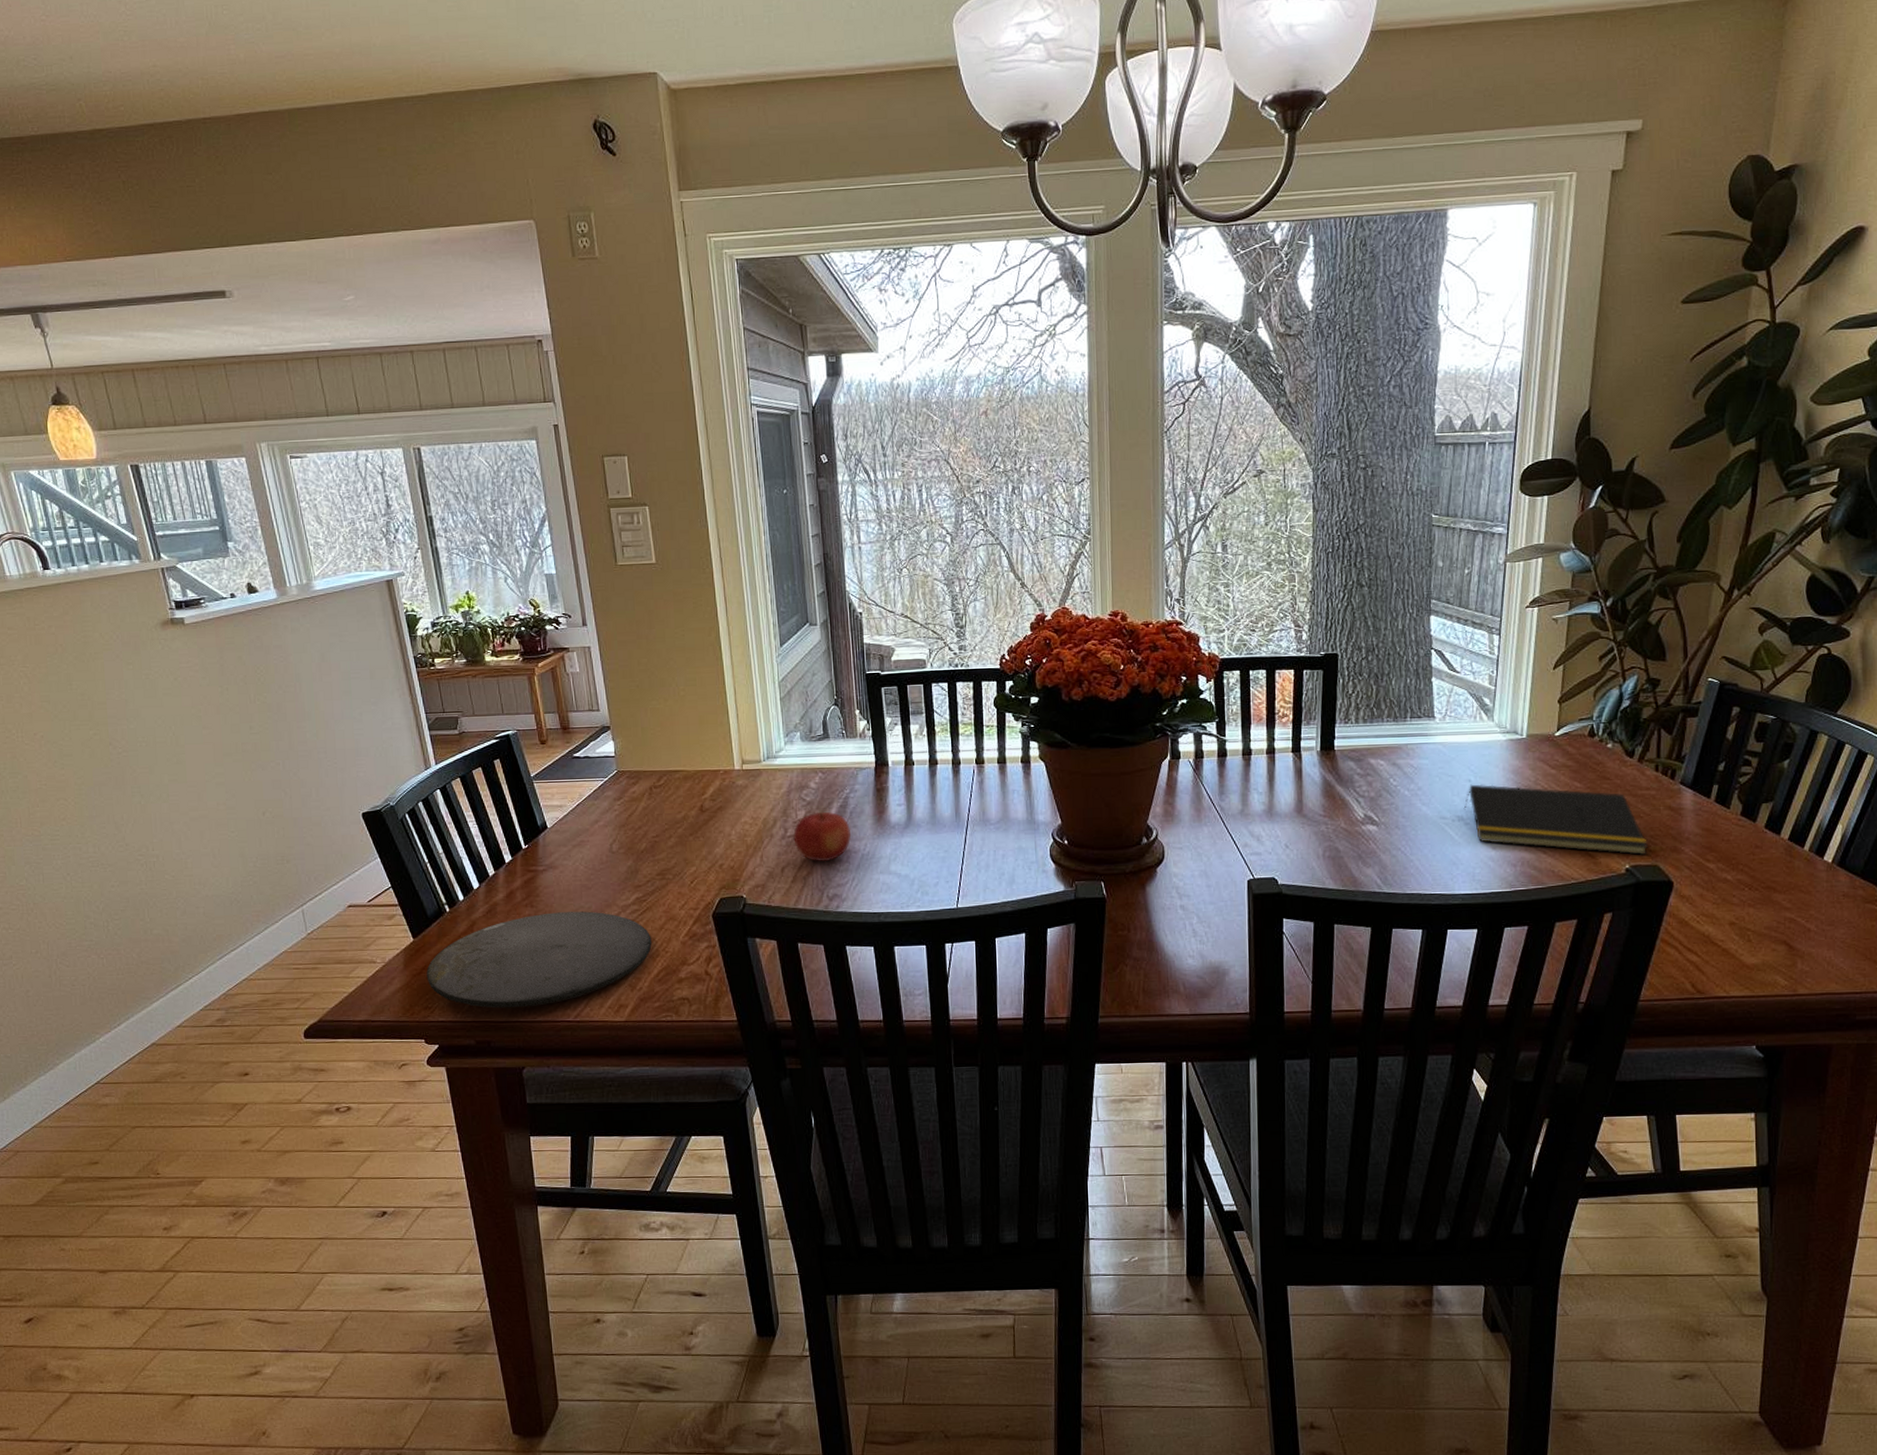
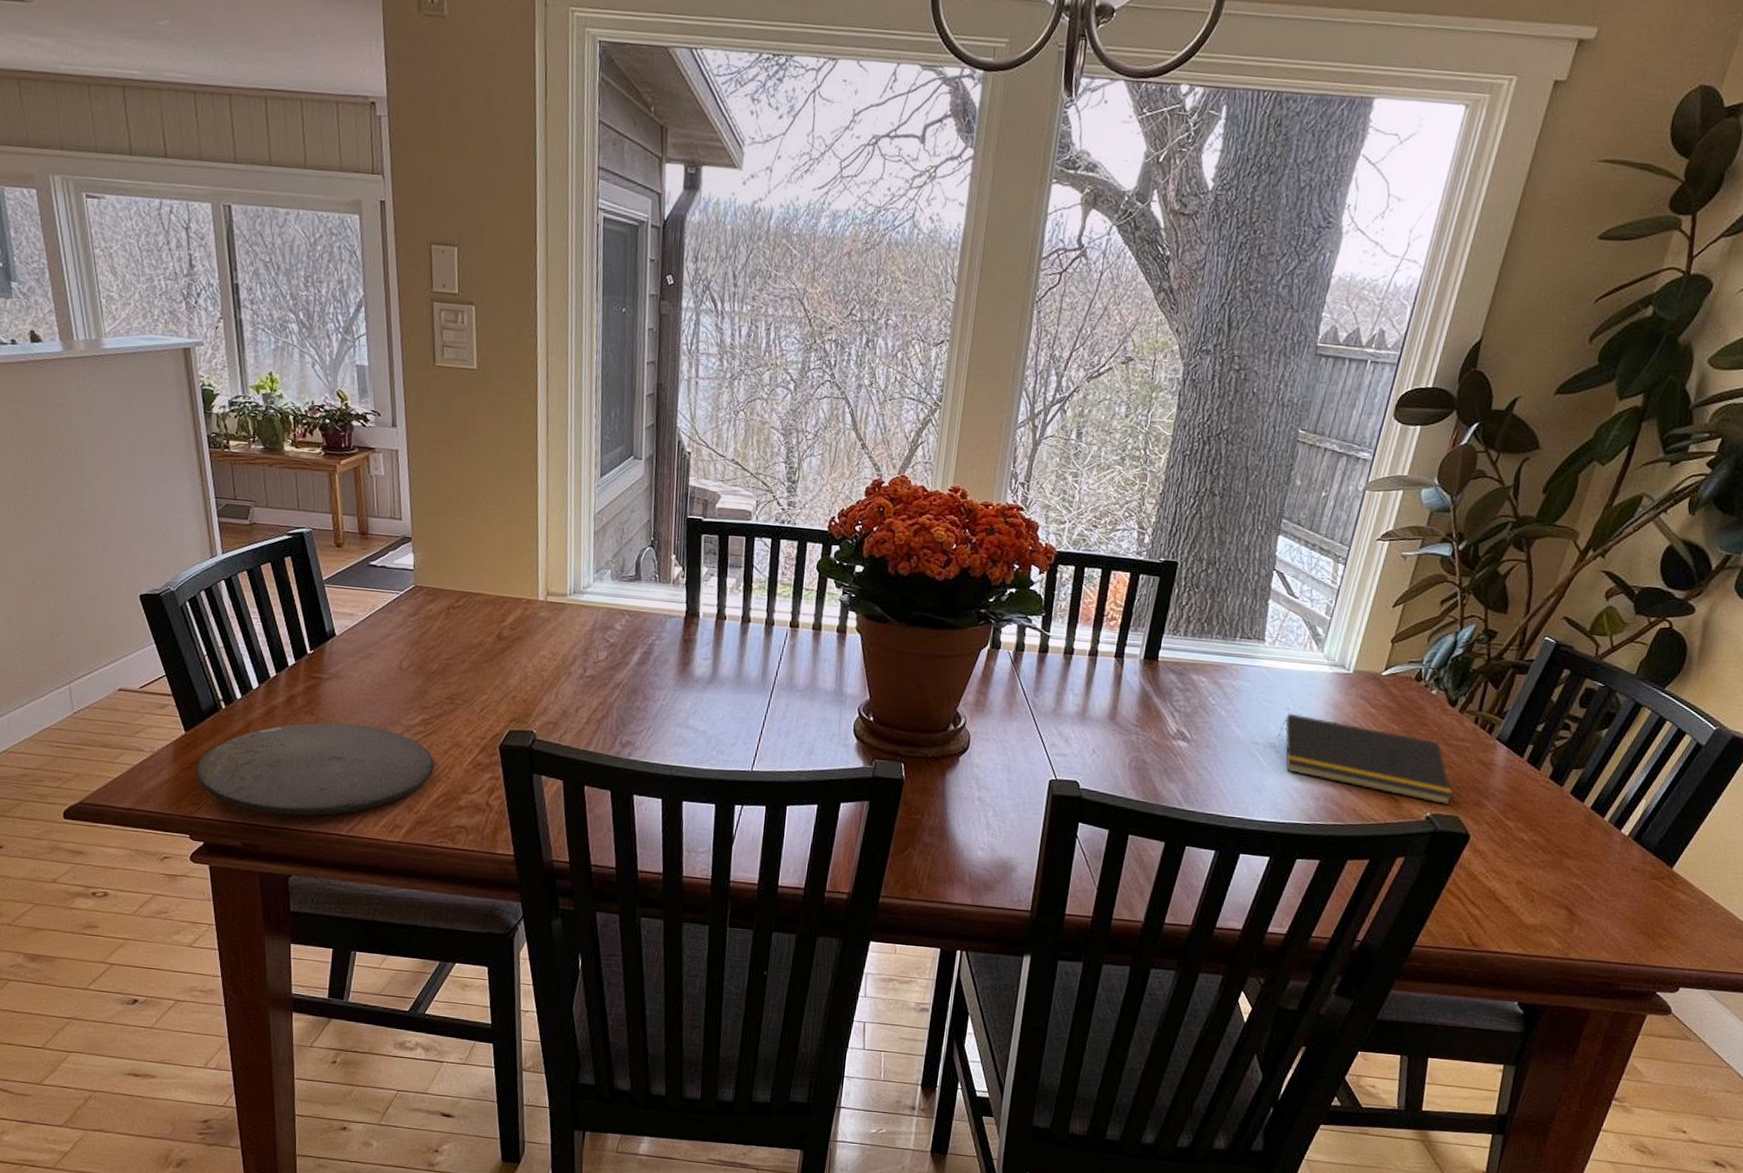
fruit: present [793,811,851,862] -> none [592,655,653,708]

